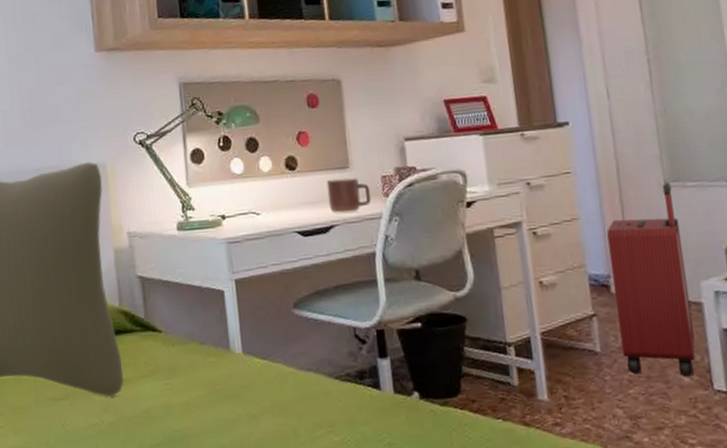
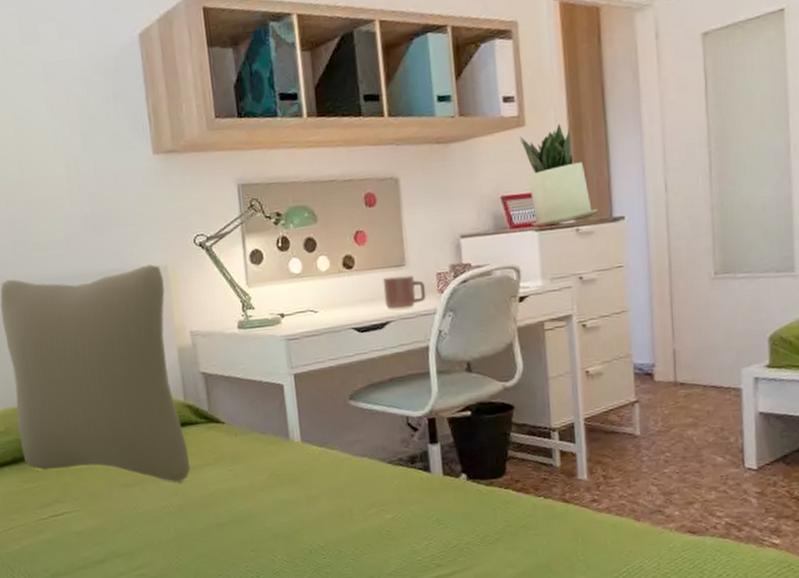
planter: none [459,30,542,133] -> present [519,123,598,228]
suitcase: present [607,182,695,377] -> none [654,274,731,456]

